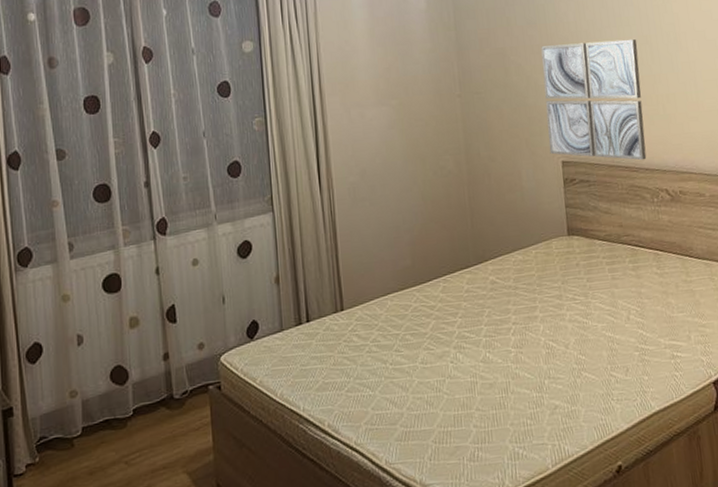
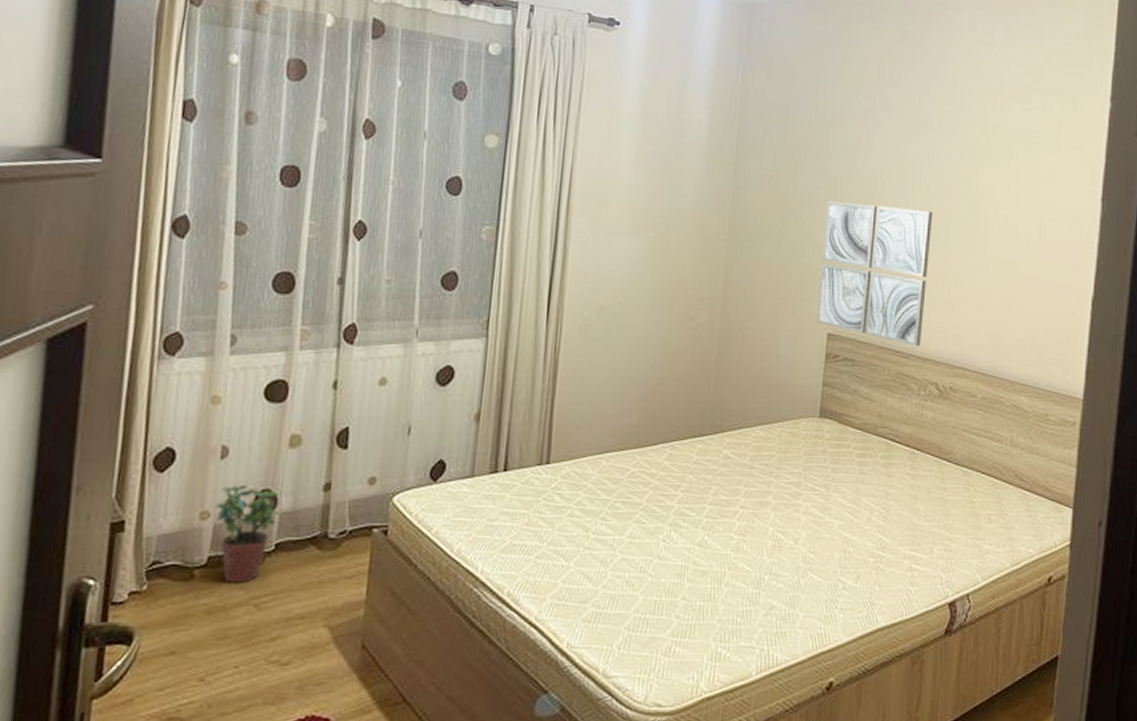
potted plant: none [81,363,133,447] -> present [215,484,281,583]

